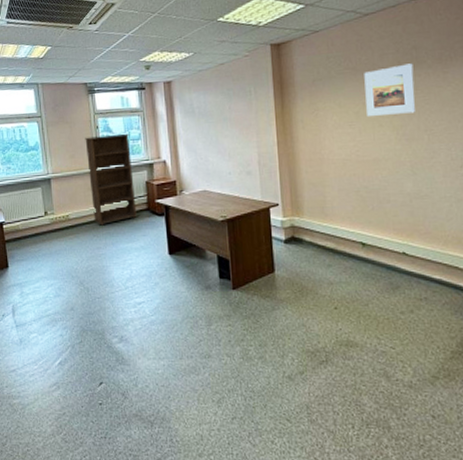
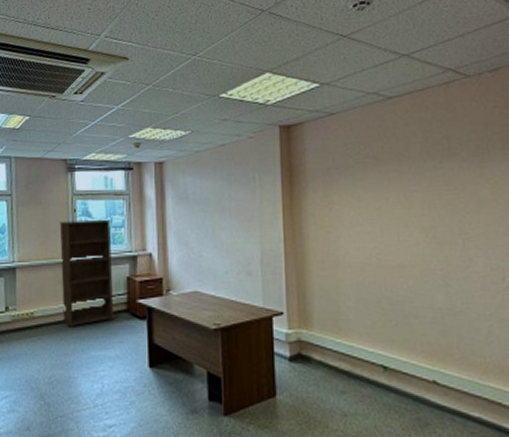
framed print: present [364,63,415,116] -> none [387,155,447,213]

